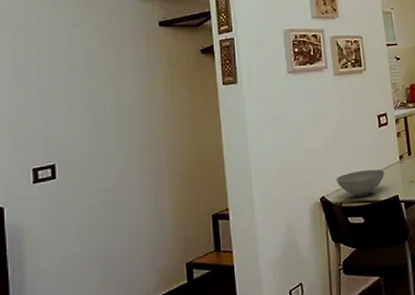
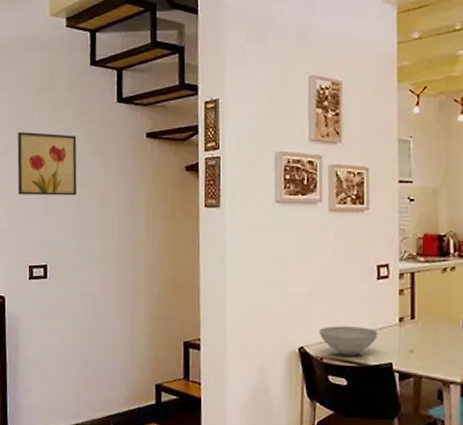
wall art: none [12,29,86,96] -> present [17,132,77,196]

